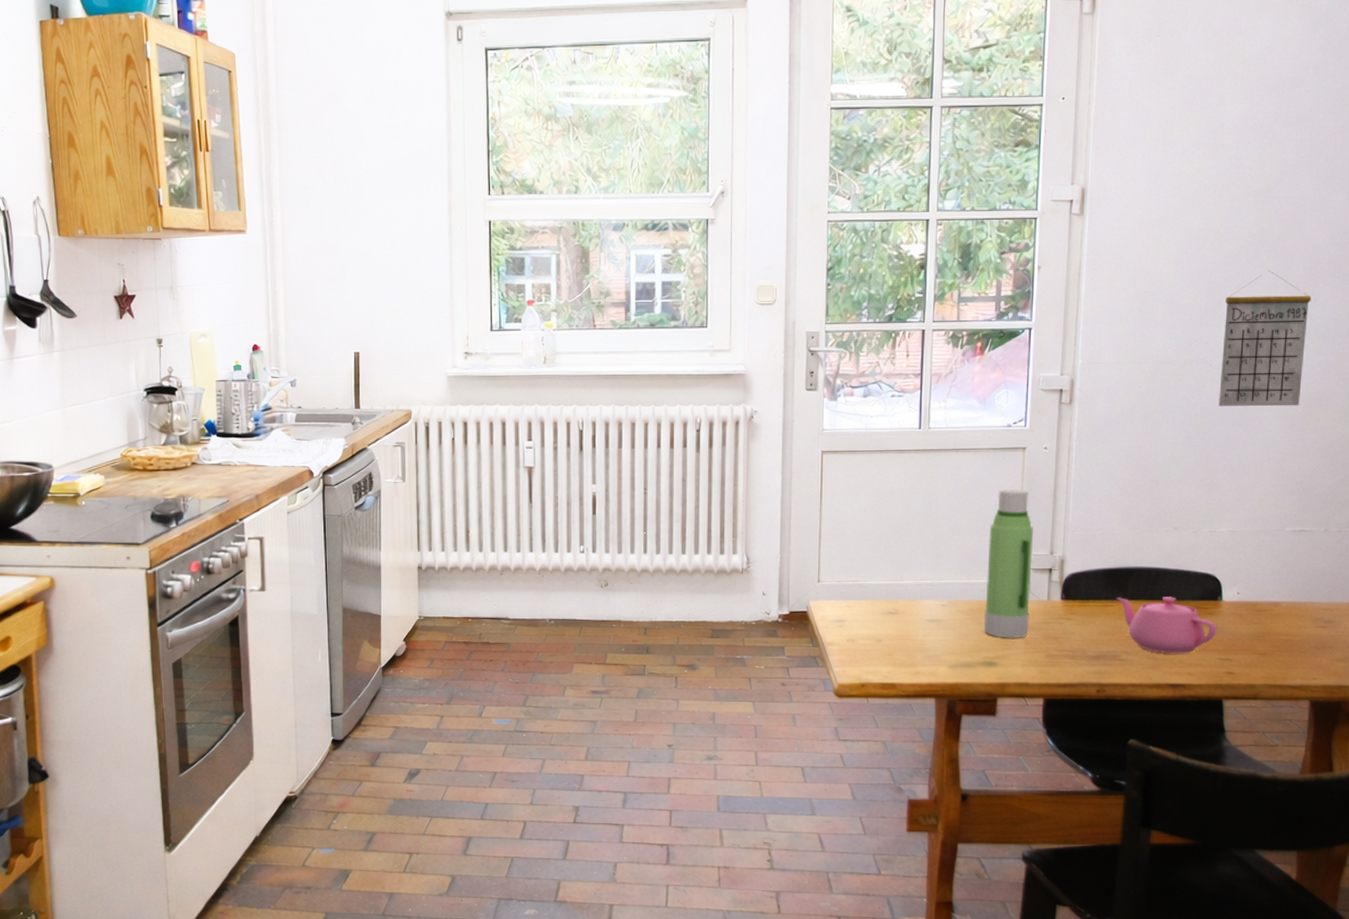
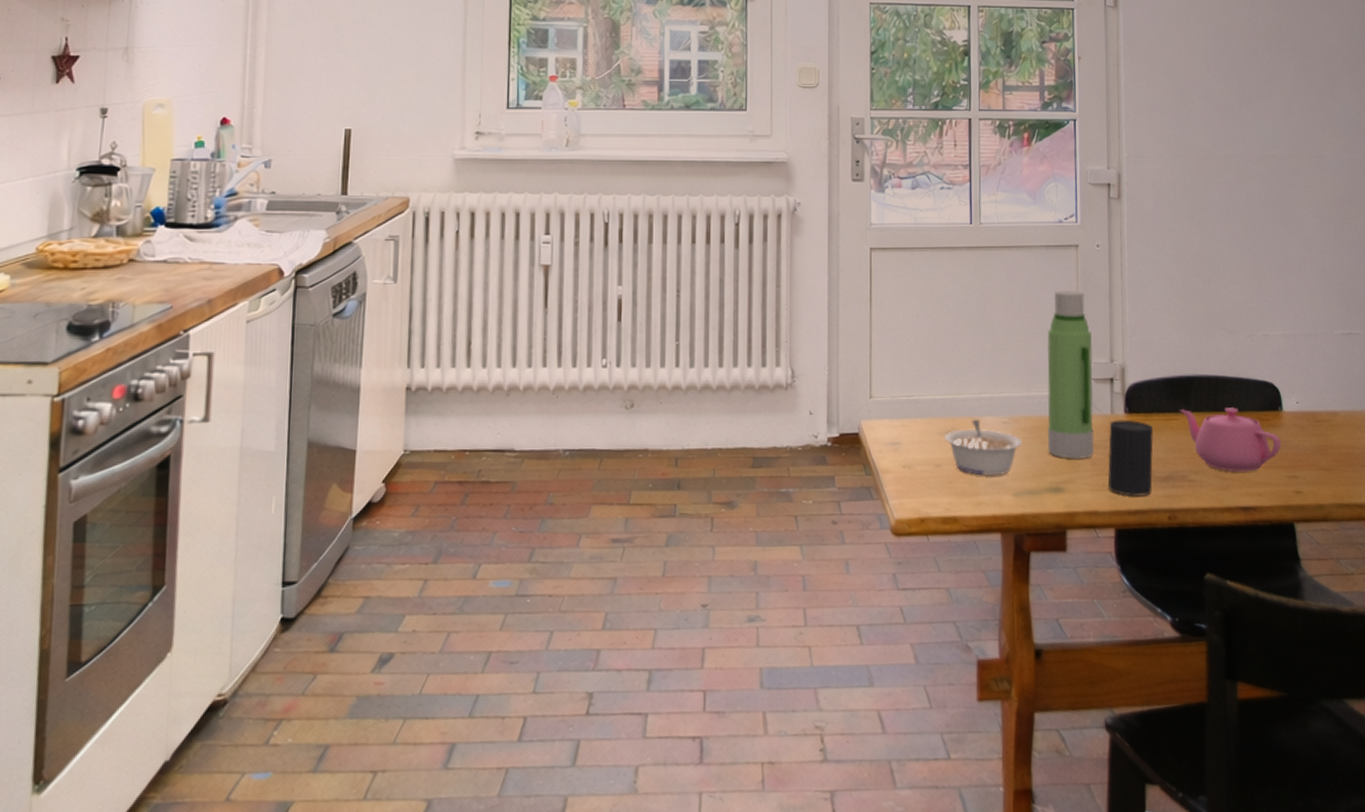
legume: none [885,602,960,651] -> present [943,419,1023,477]
cup: none [1039,605,1088,672] -> present [1107,419,1153,497]
calendar: present [1218,270,1311,407] -> none [1255,68,1333,204]

